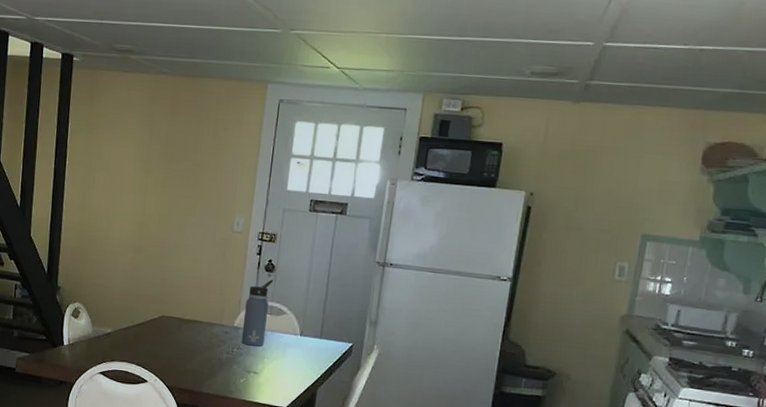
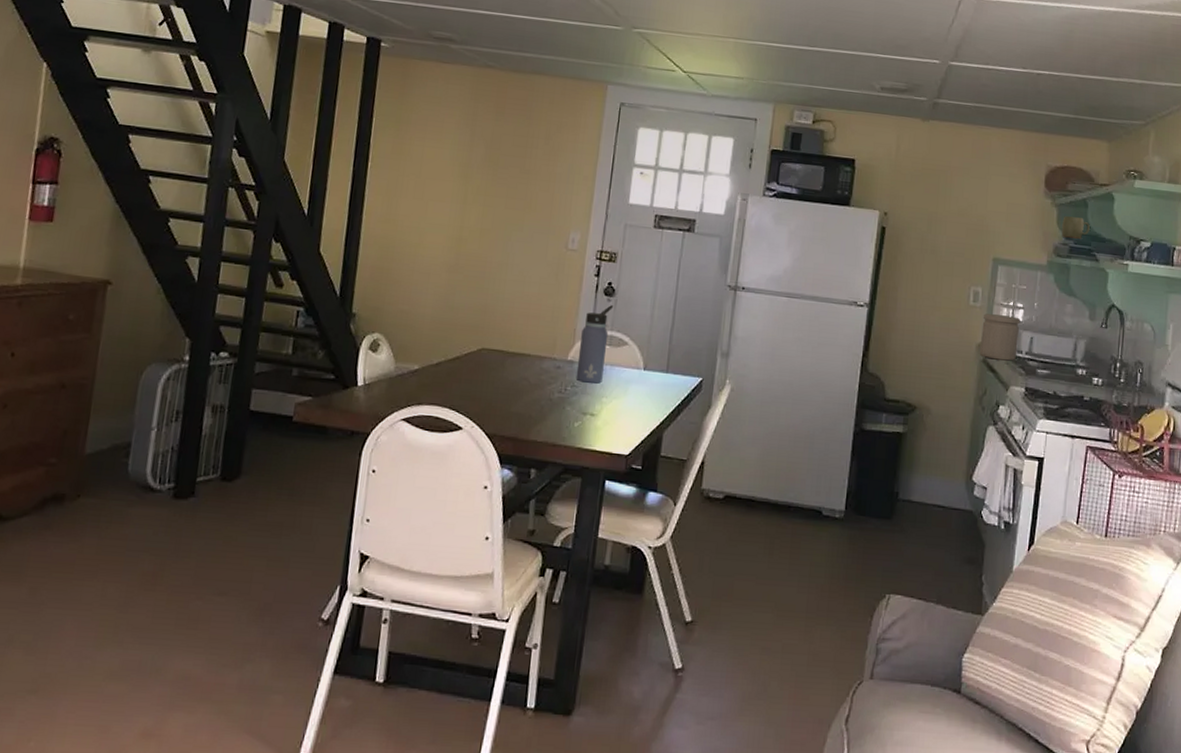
jar: none [622,287,668,333] -> present [979,313,1021,361]
mug: none [717,192,750,216] -> present [1062,216,1090,240]

